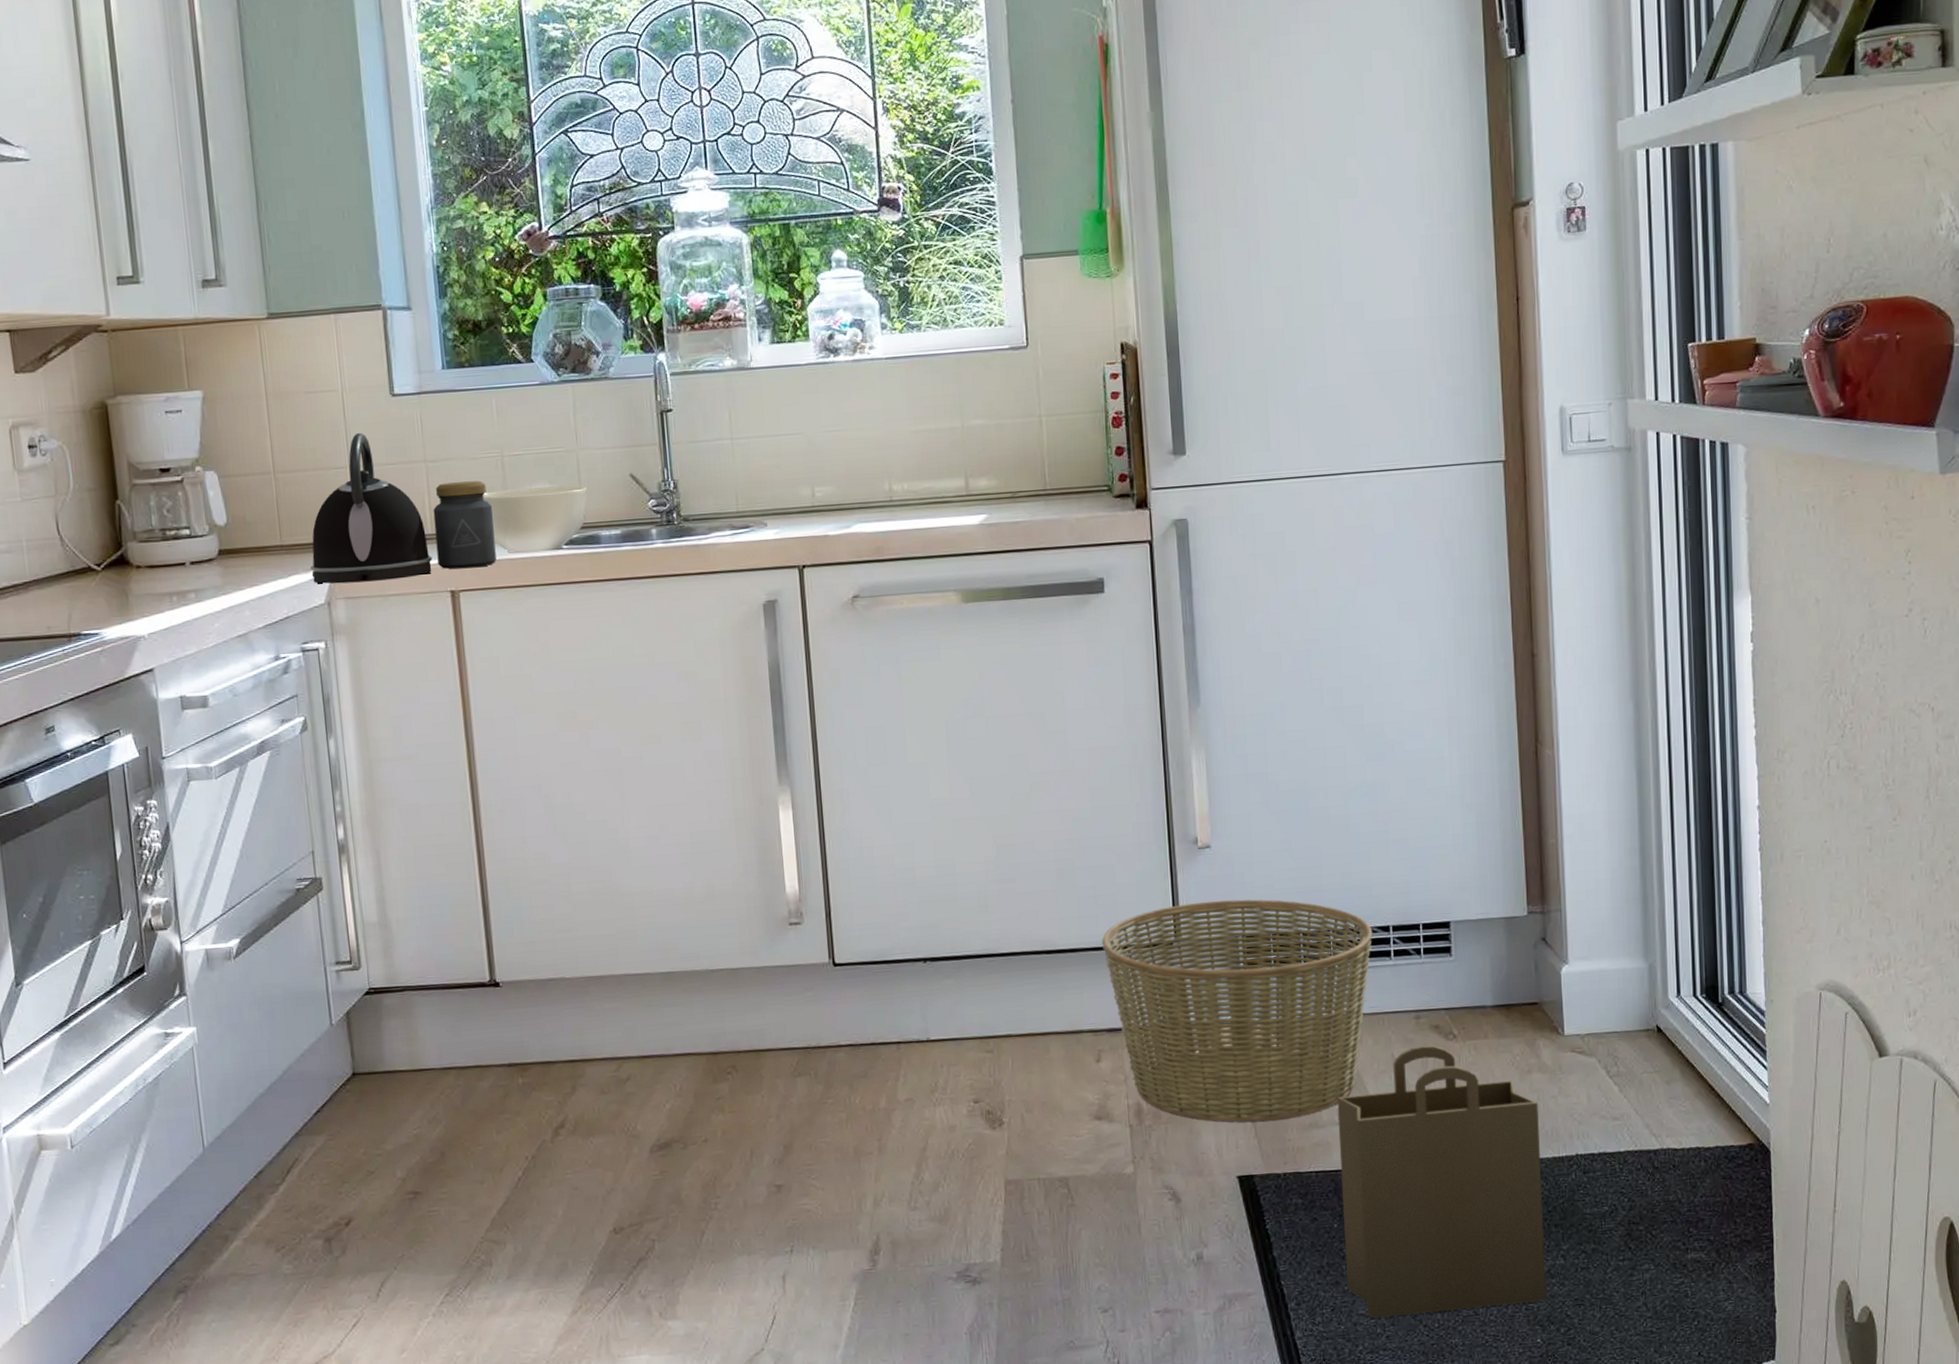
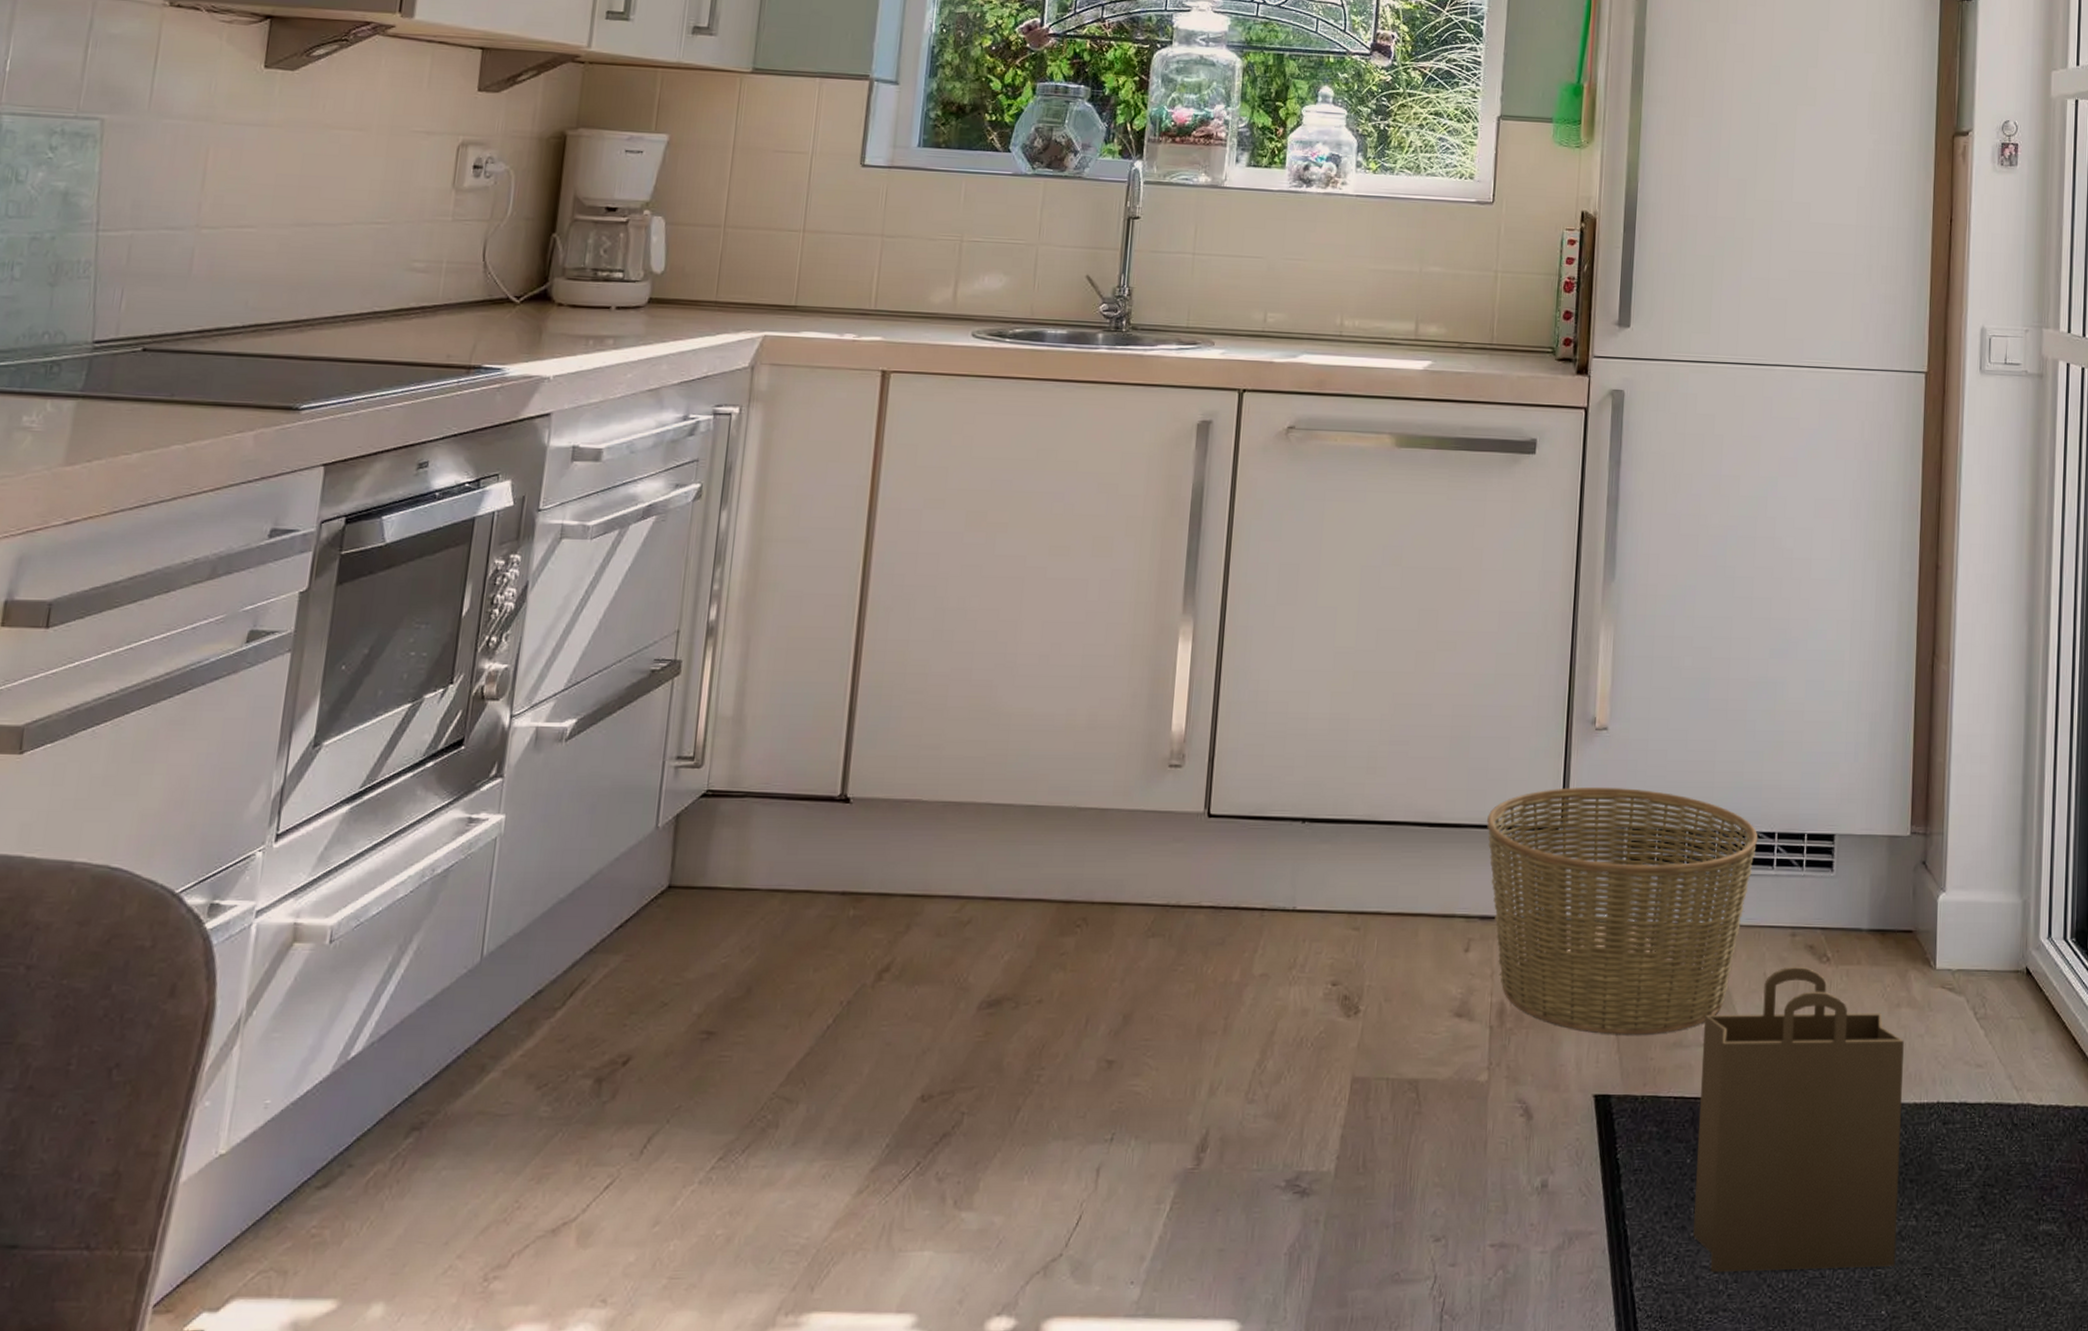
kettle: present [309,432,432,584] -> none [740,198,870,352]
jar: present [433,480,497,569] -> none [874,260,941,350]
bowl: present [483,485,588,554] -> none [933,274,1042,343]

